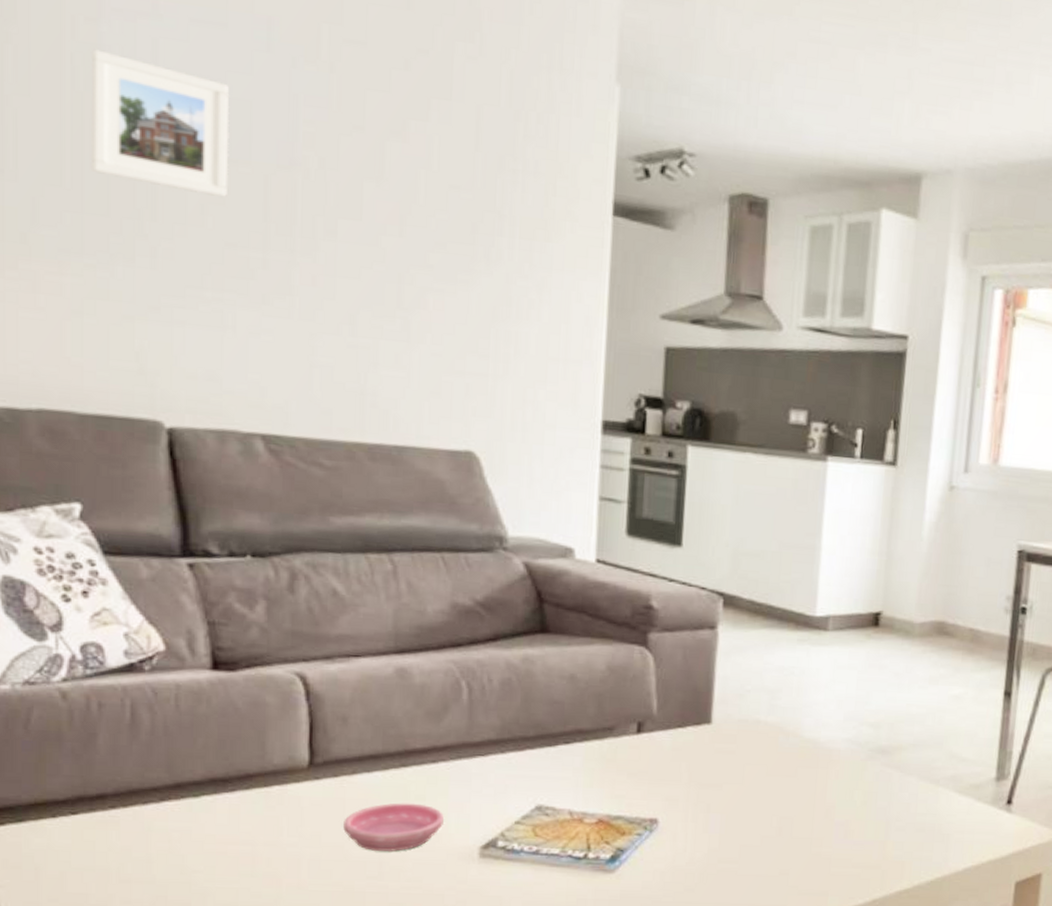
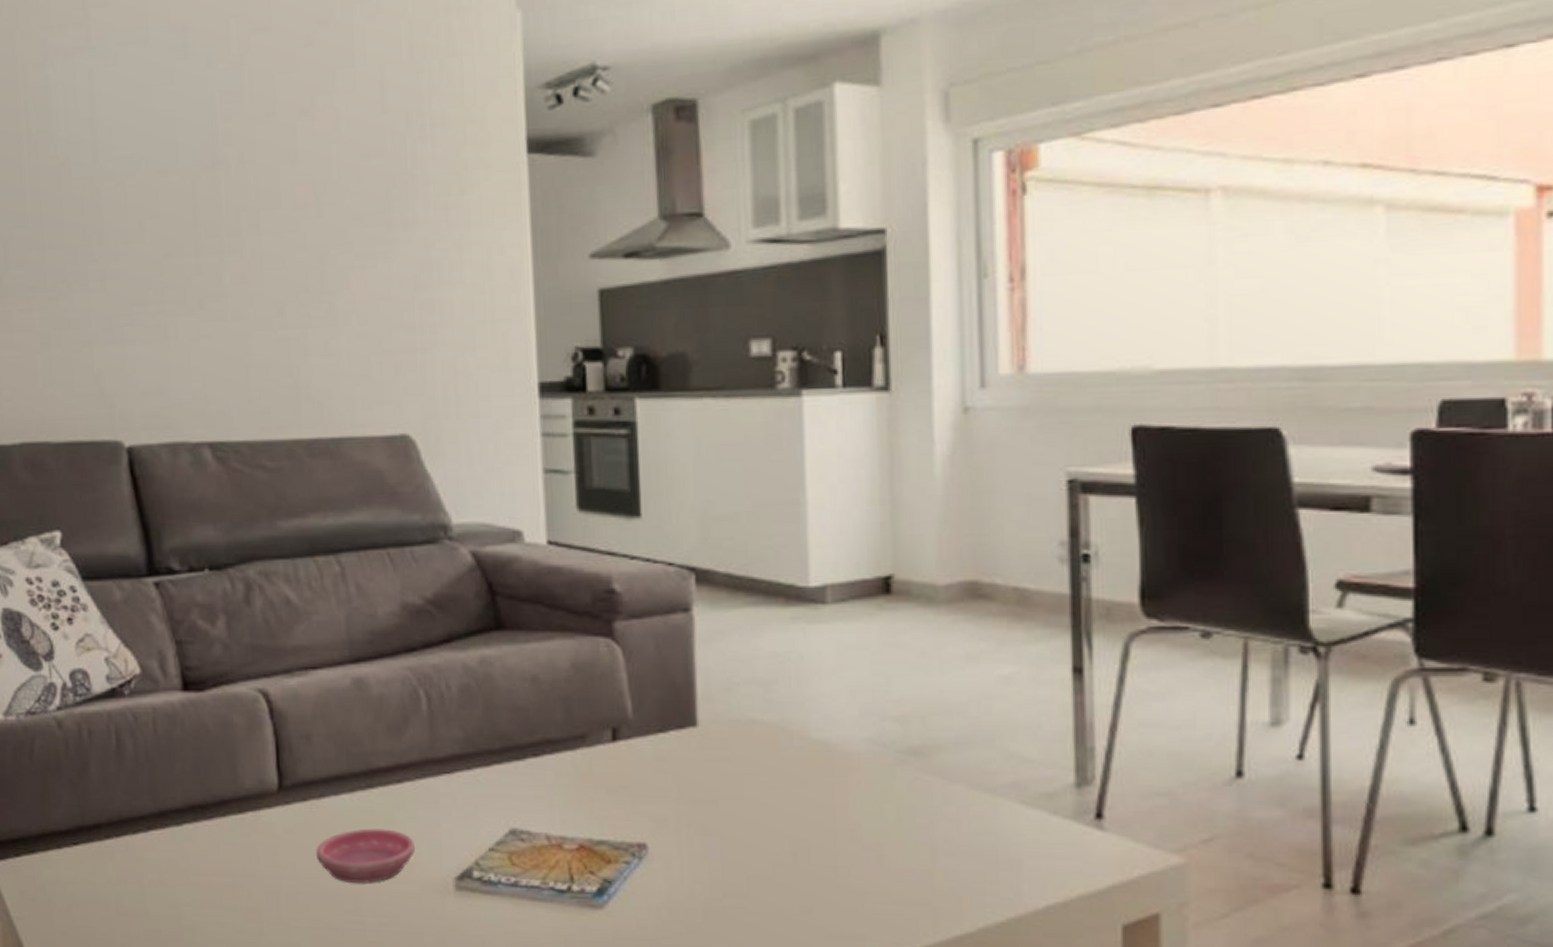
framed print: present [90,49,230,197] -> none [41,91,161,210]

